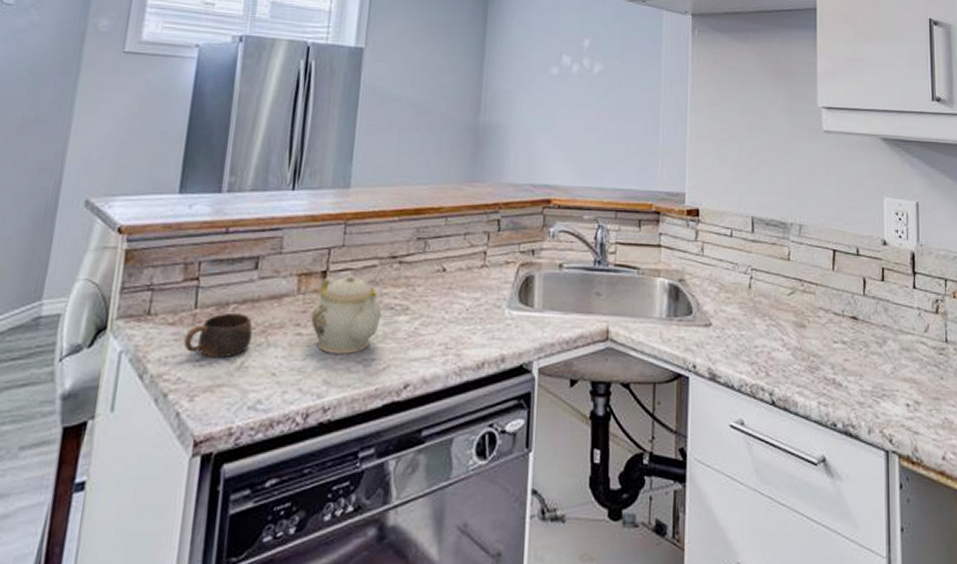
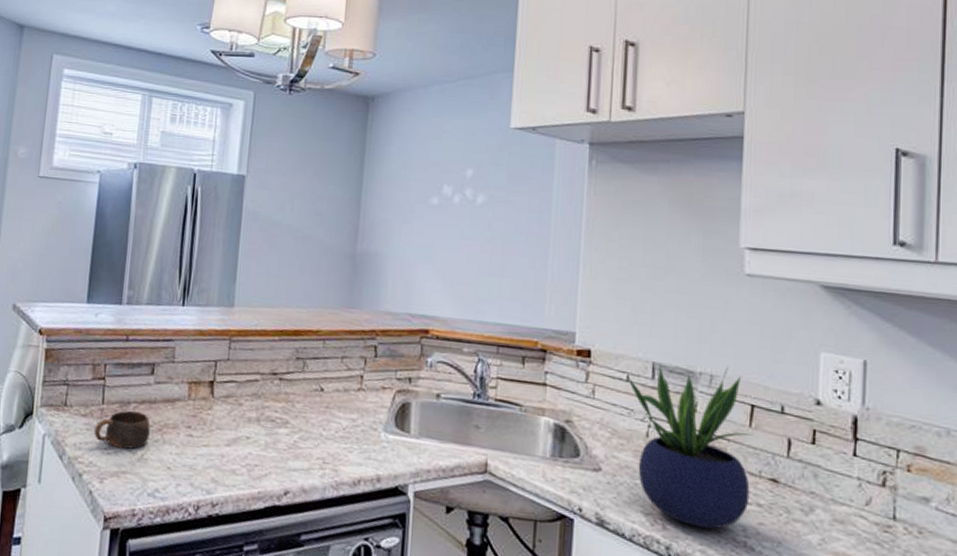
teapot: present [311,273,382,354] -> none [200,385,264,458]
potted plant: none [730,216,836,370] -> present [626,362,754,529]

